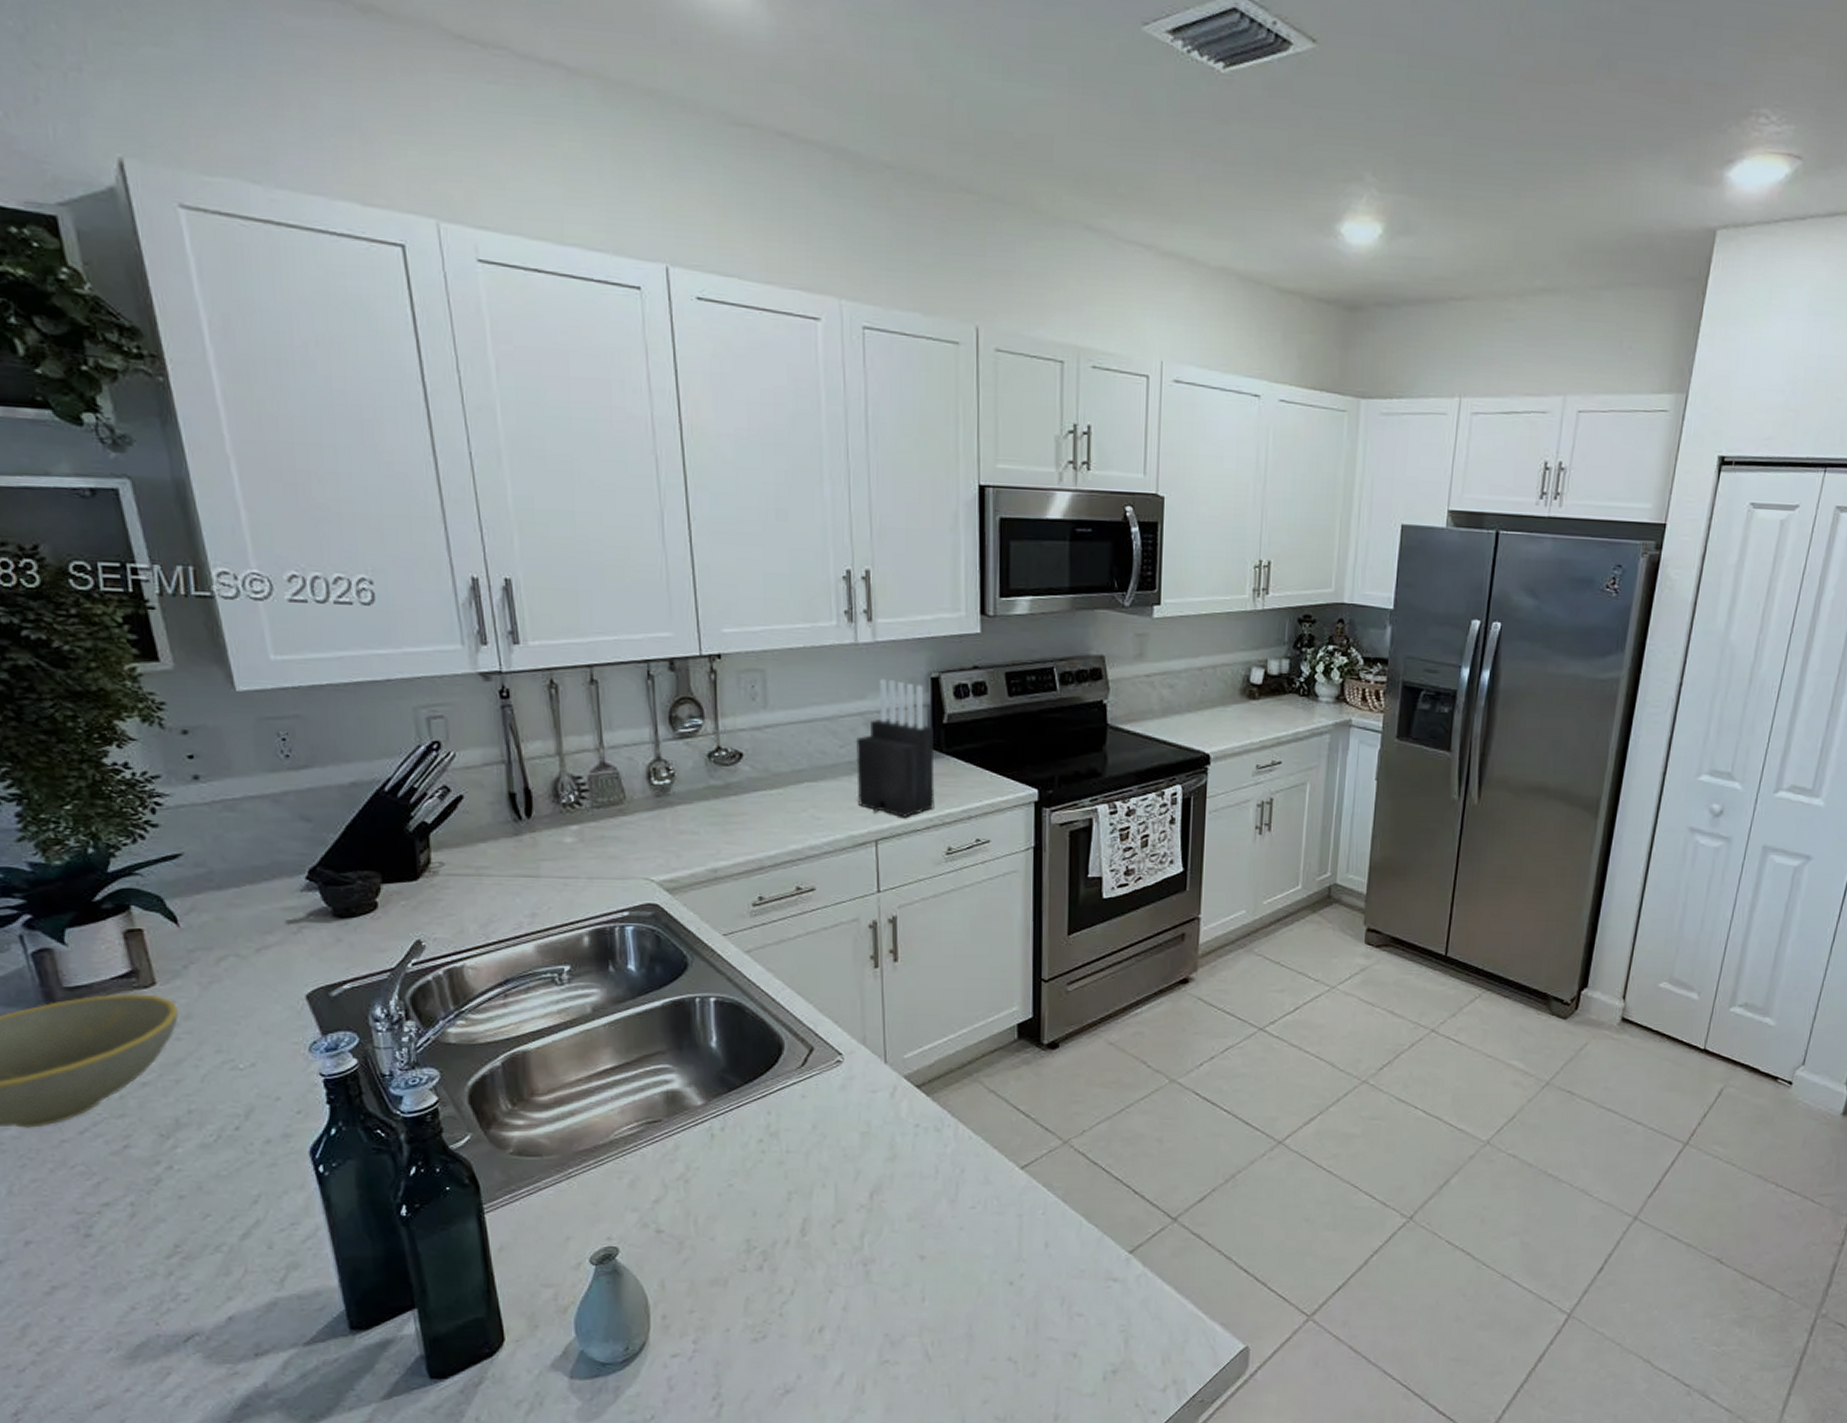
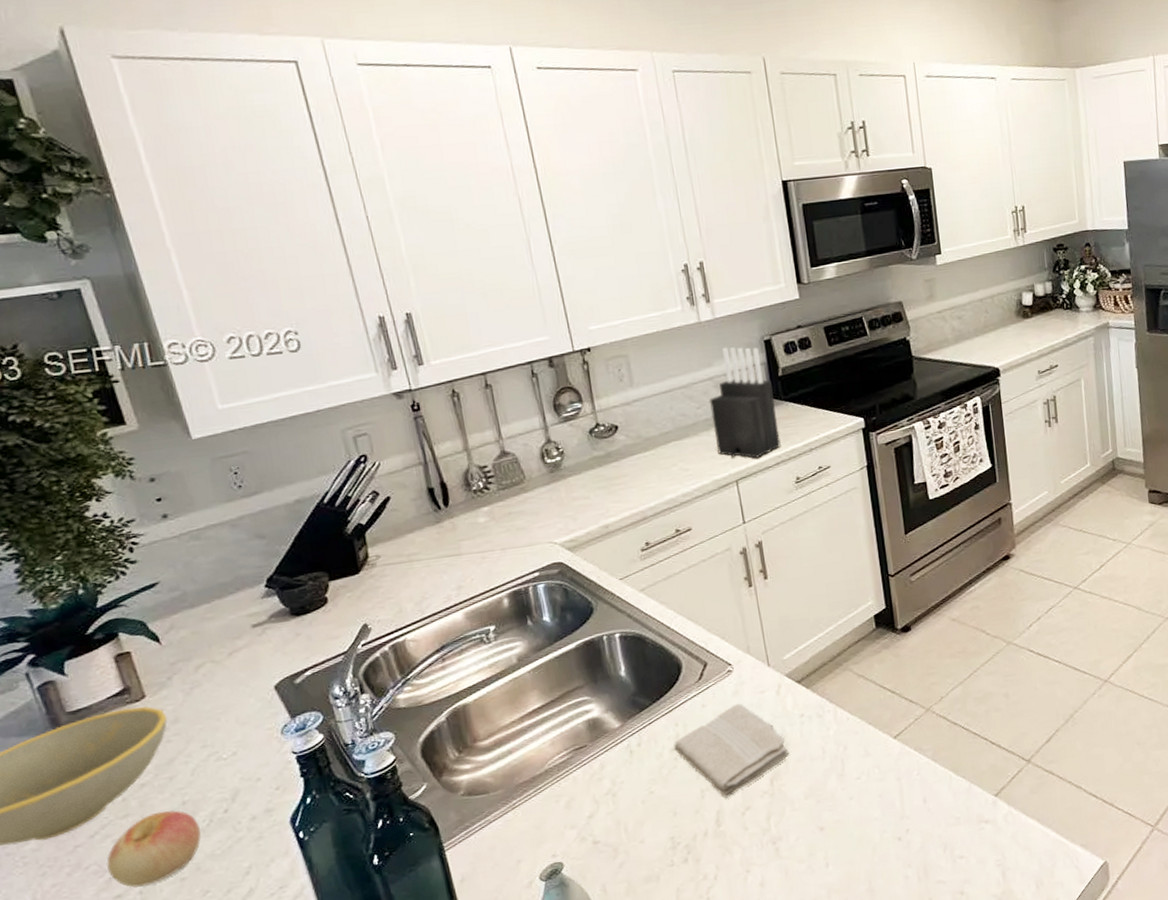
apple: none [96,1117,207,1197] -> present [106,810,201,888]
washcloth: none [761,1100,897,1205] -> present [673,703,790,798]

